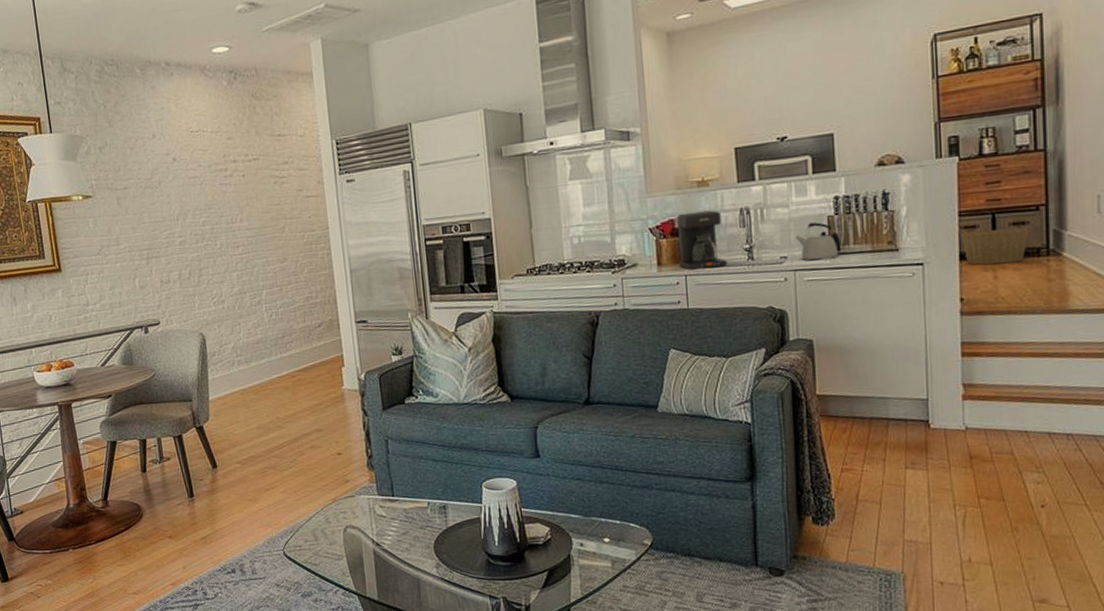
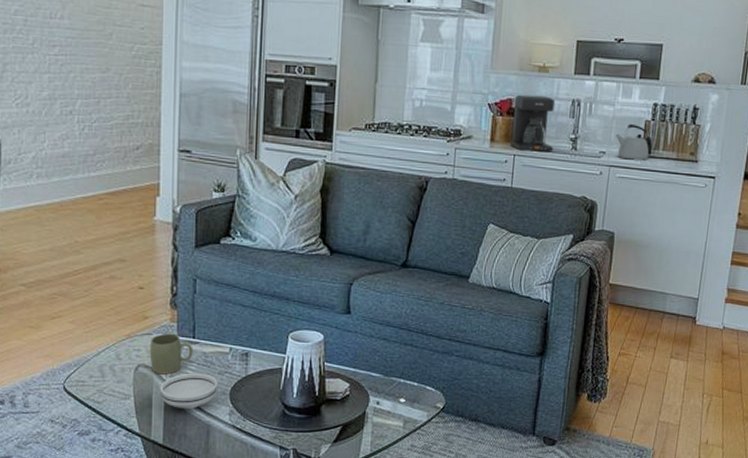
mug: none [353,493,395,534] -> present [149,333,194,375]
bowl: none [368,529,422,566] -> present [160,373,217,410]

